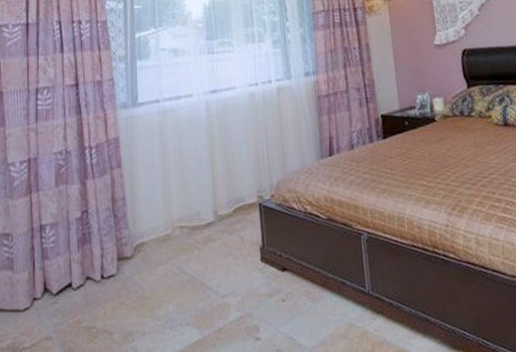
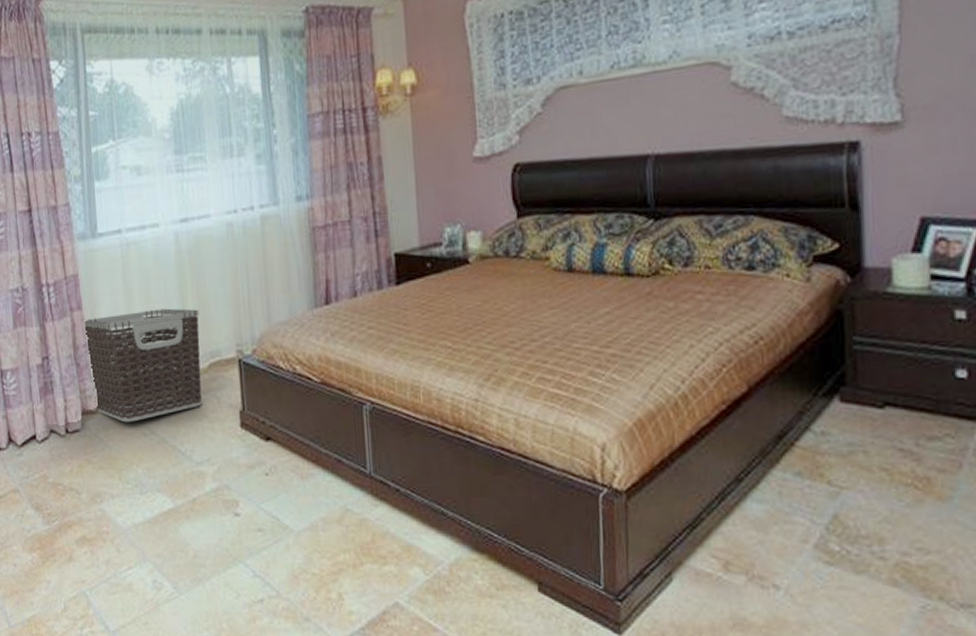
clothes hamper: none [122,163,228,265] -> present [83,308,202,423]

